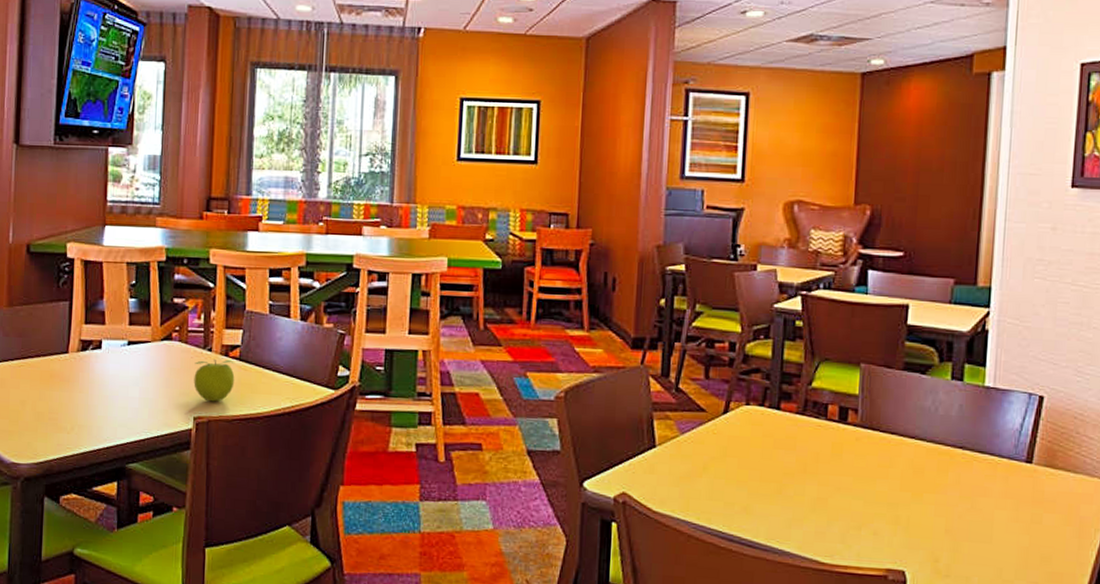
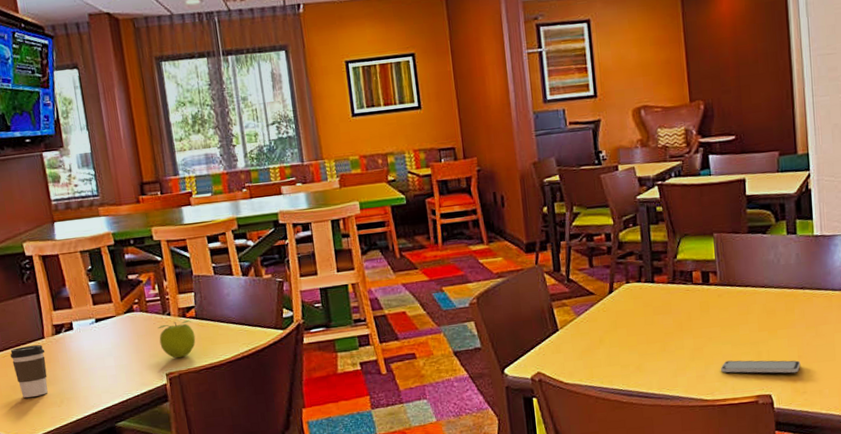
coffee cup: none [27,358,65,417] -> present [10,345,48,398]
smartphone: none [845,520,947,550] -> present [720,360,801,373]

